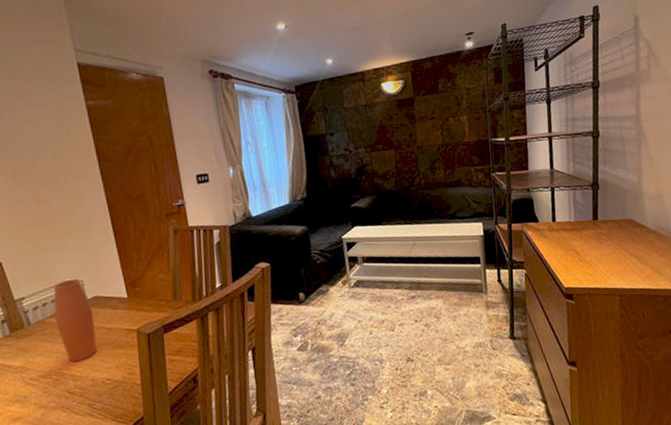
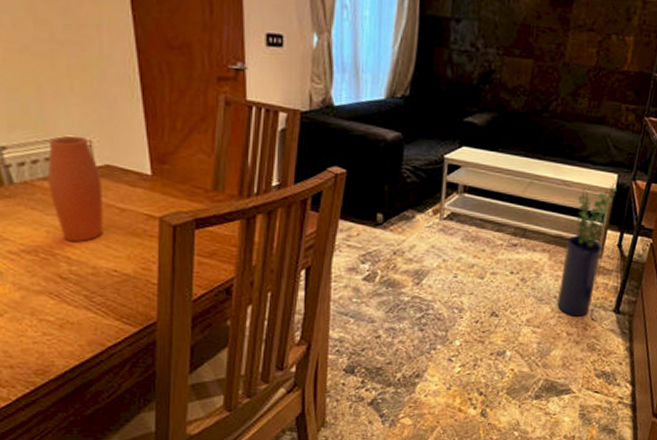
vase: none [455,228,489,350] -> present [557,180,617,317]

